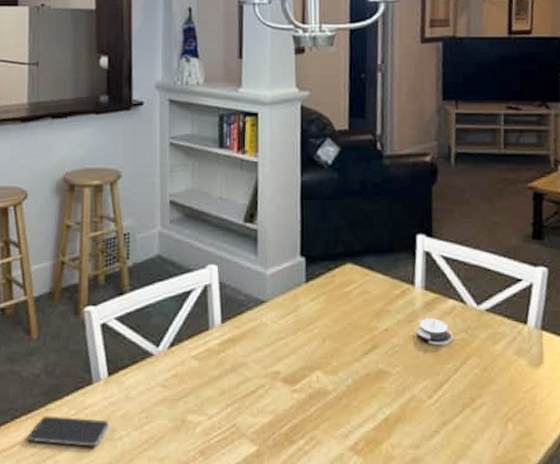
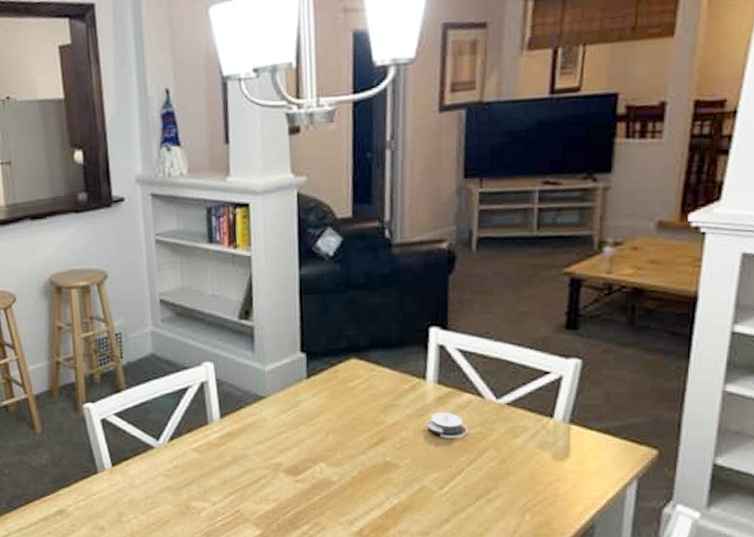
smartphone: present [28,415,109,447] -> none [43,500,117,528]

